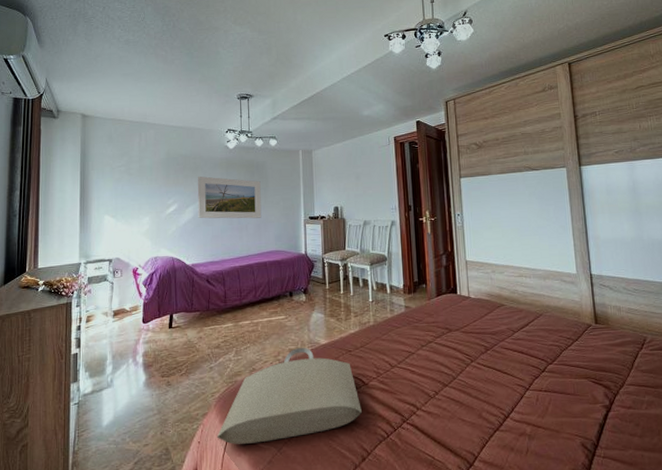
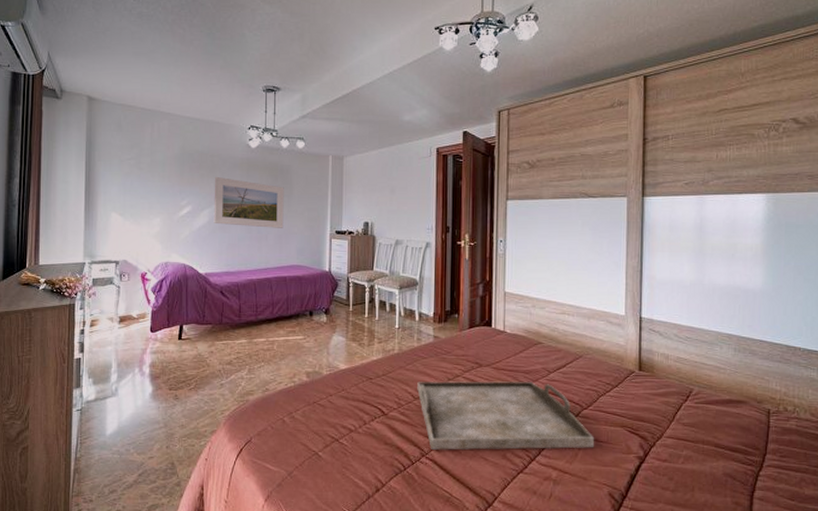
tote bag: present [216,348,362,444] -> none [225,371,379,465]
serving tray: none [393,342,562,415] -> present [417,380,594,451]

